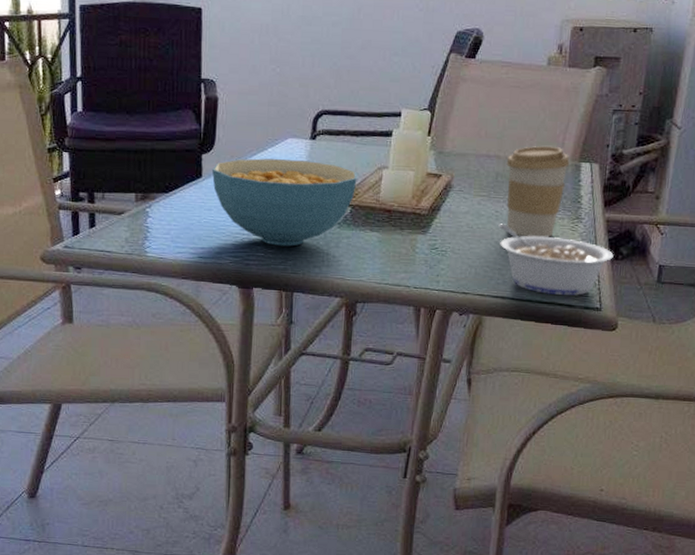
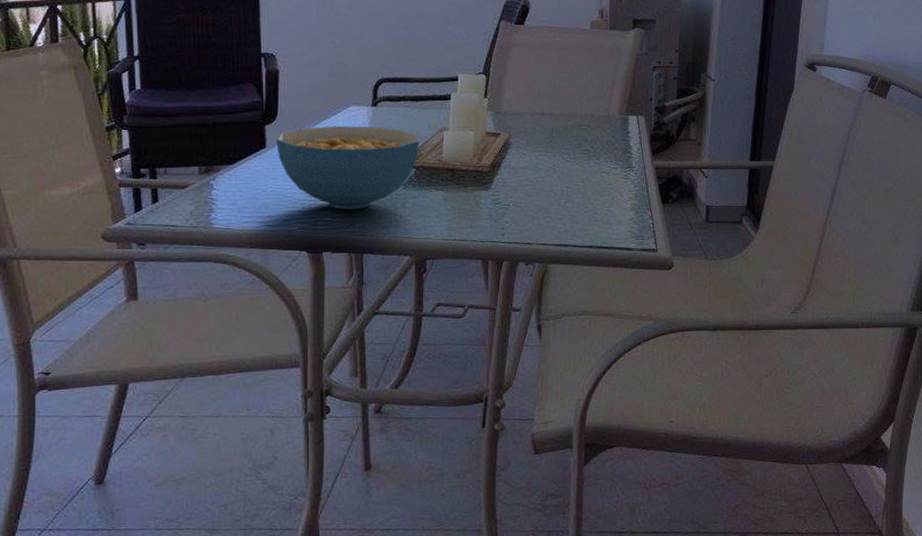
legume: present [498,224,614,296] -> none [557,176,664,240]
coffee cup: present [506,145,570,238] -> none [560,102,618,187]

